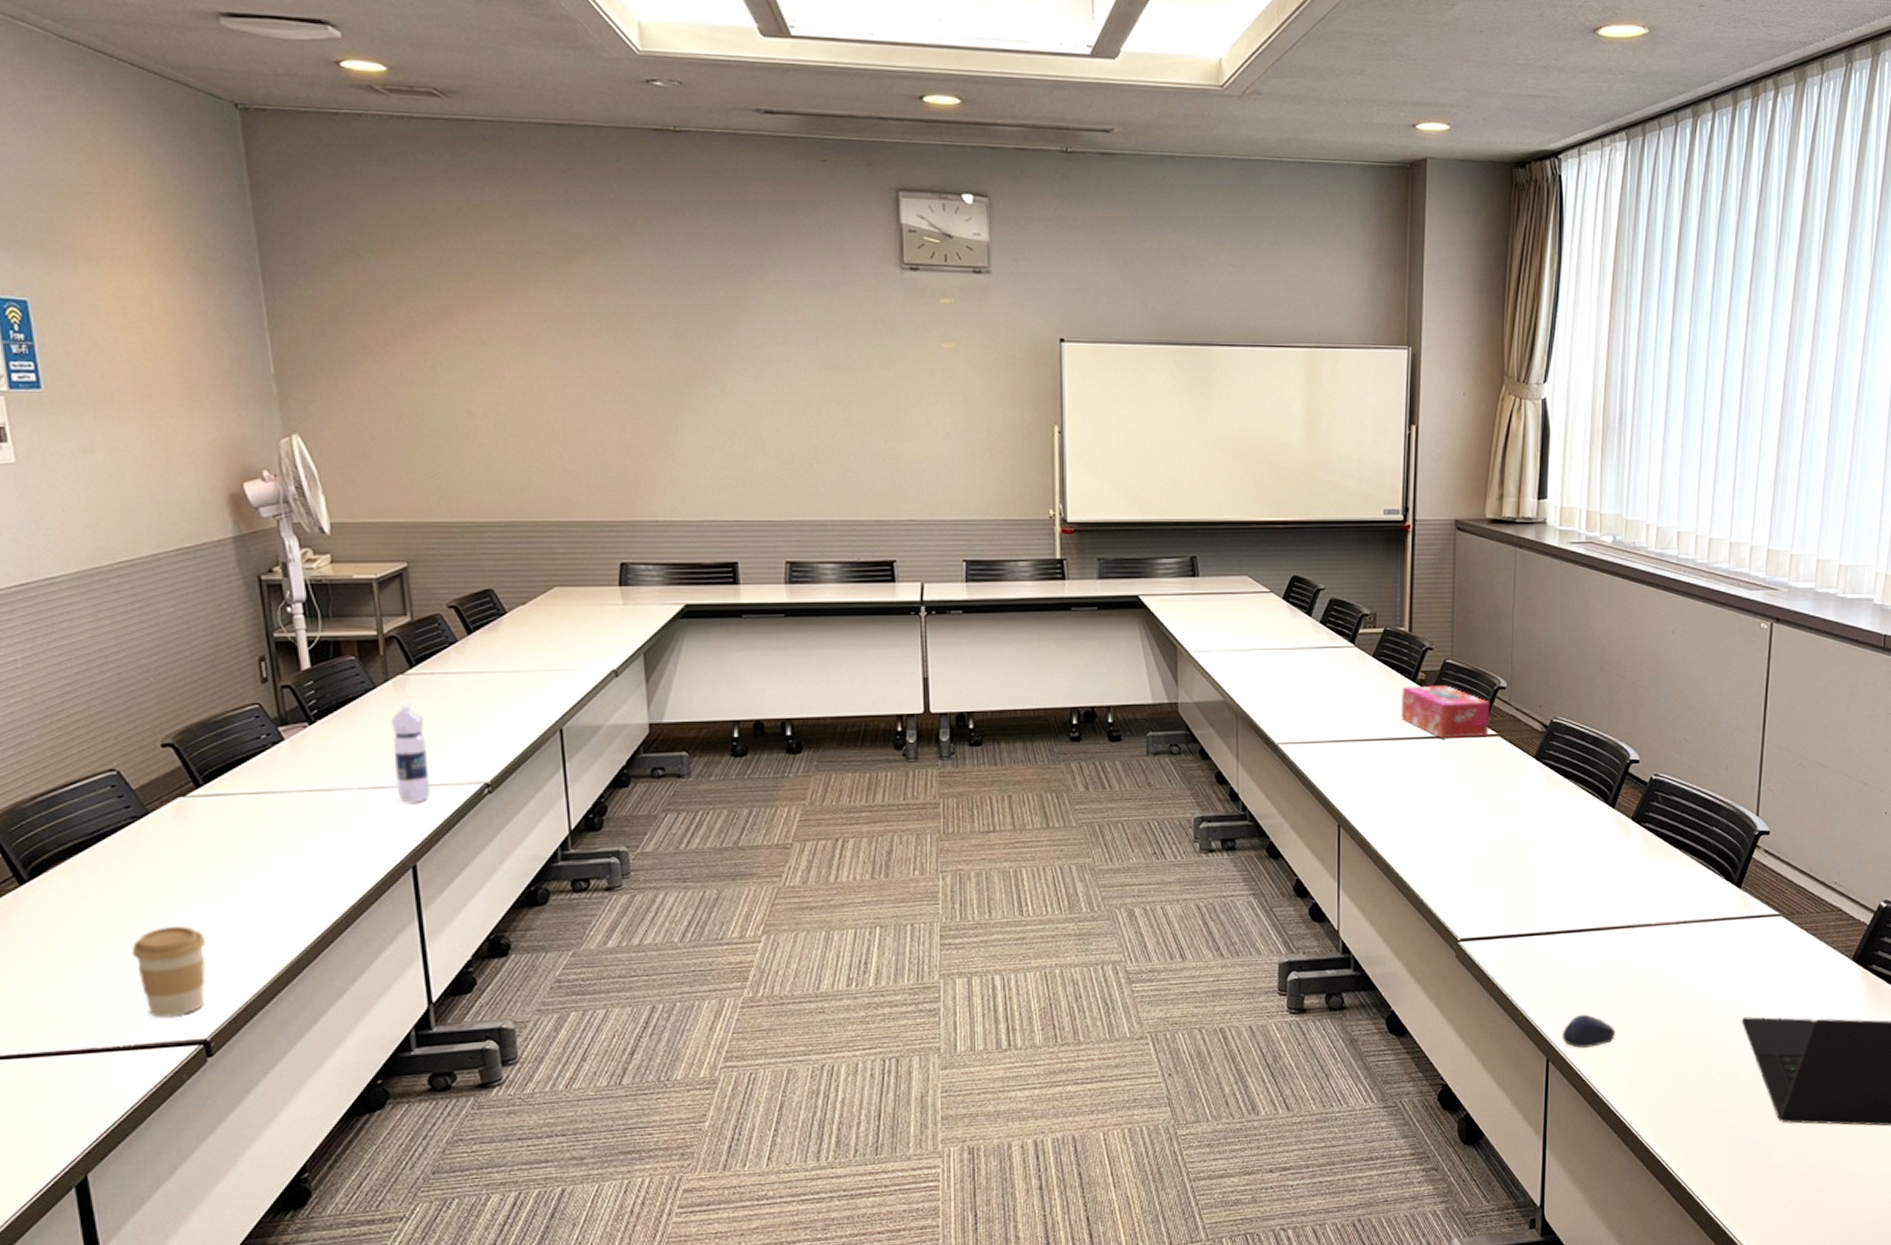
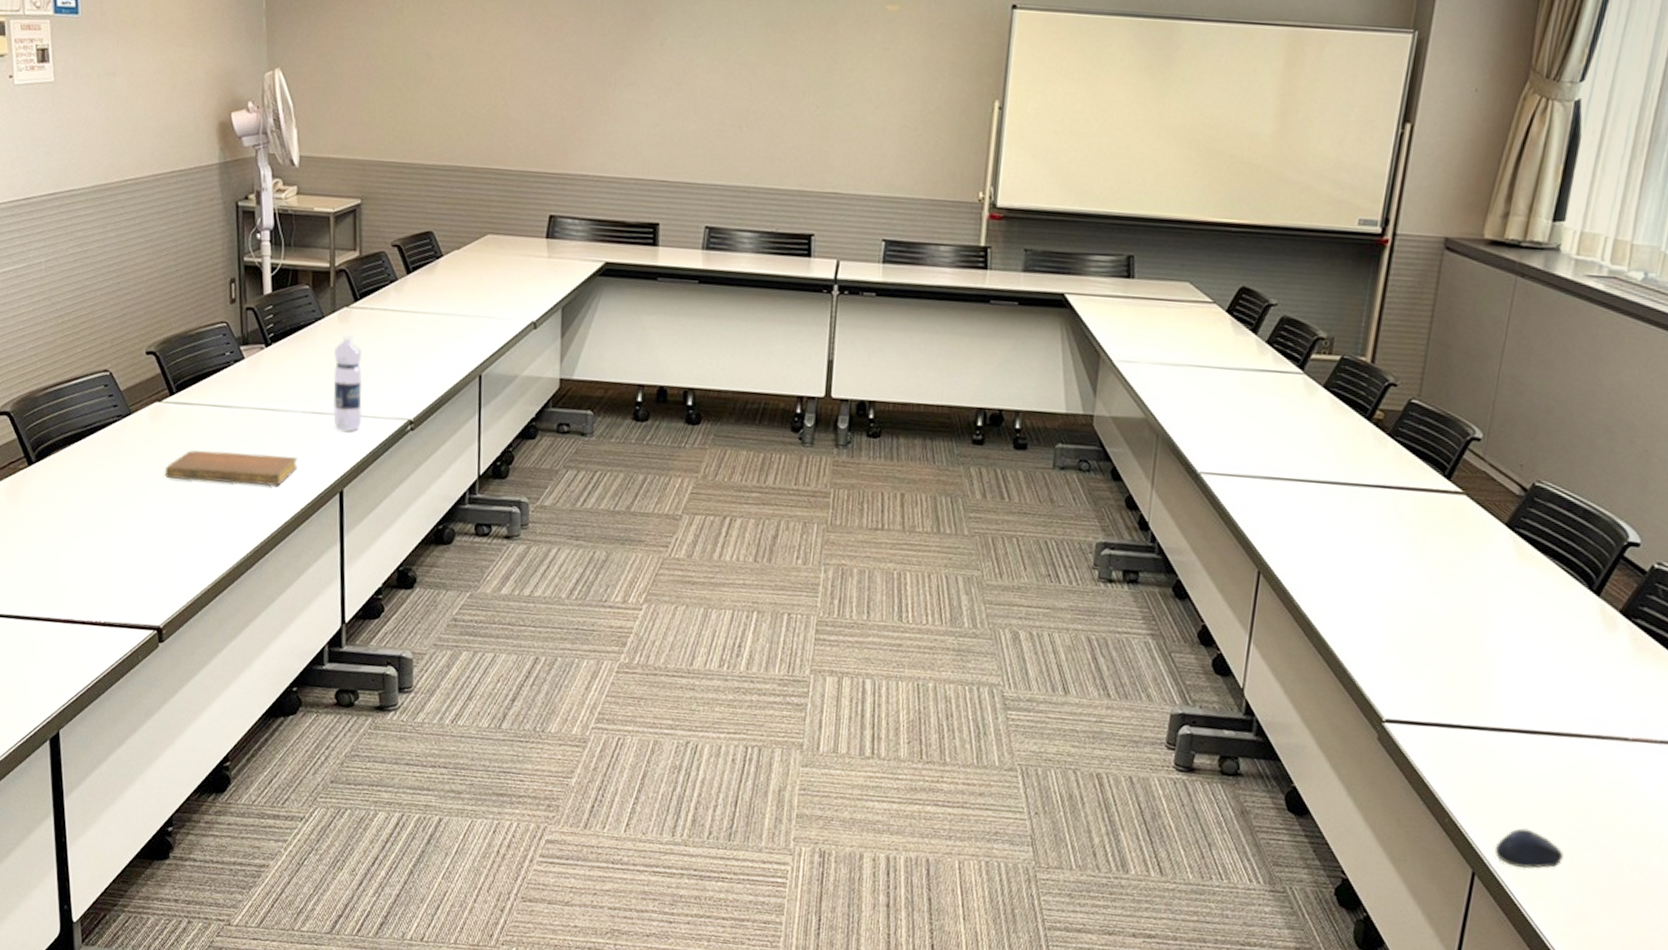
coffee cup: present [132,926,207,1017] -> none [109,519,167,602]
notebook: none [196,836,360,879] -> present [164,450,298,487]
tissue box: present [1400,685,1490,738] -> none [1347,425,1460,493]

